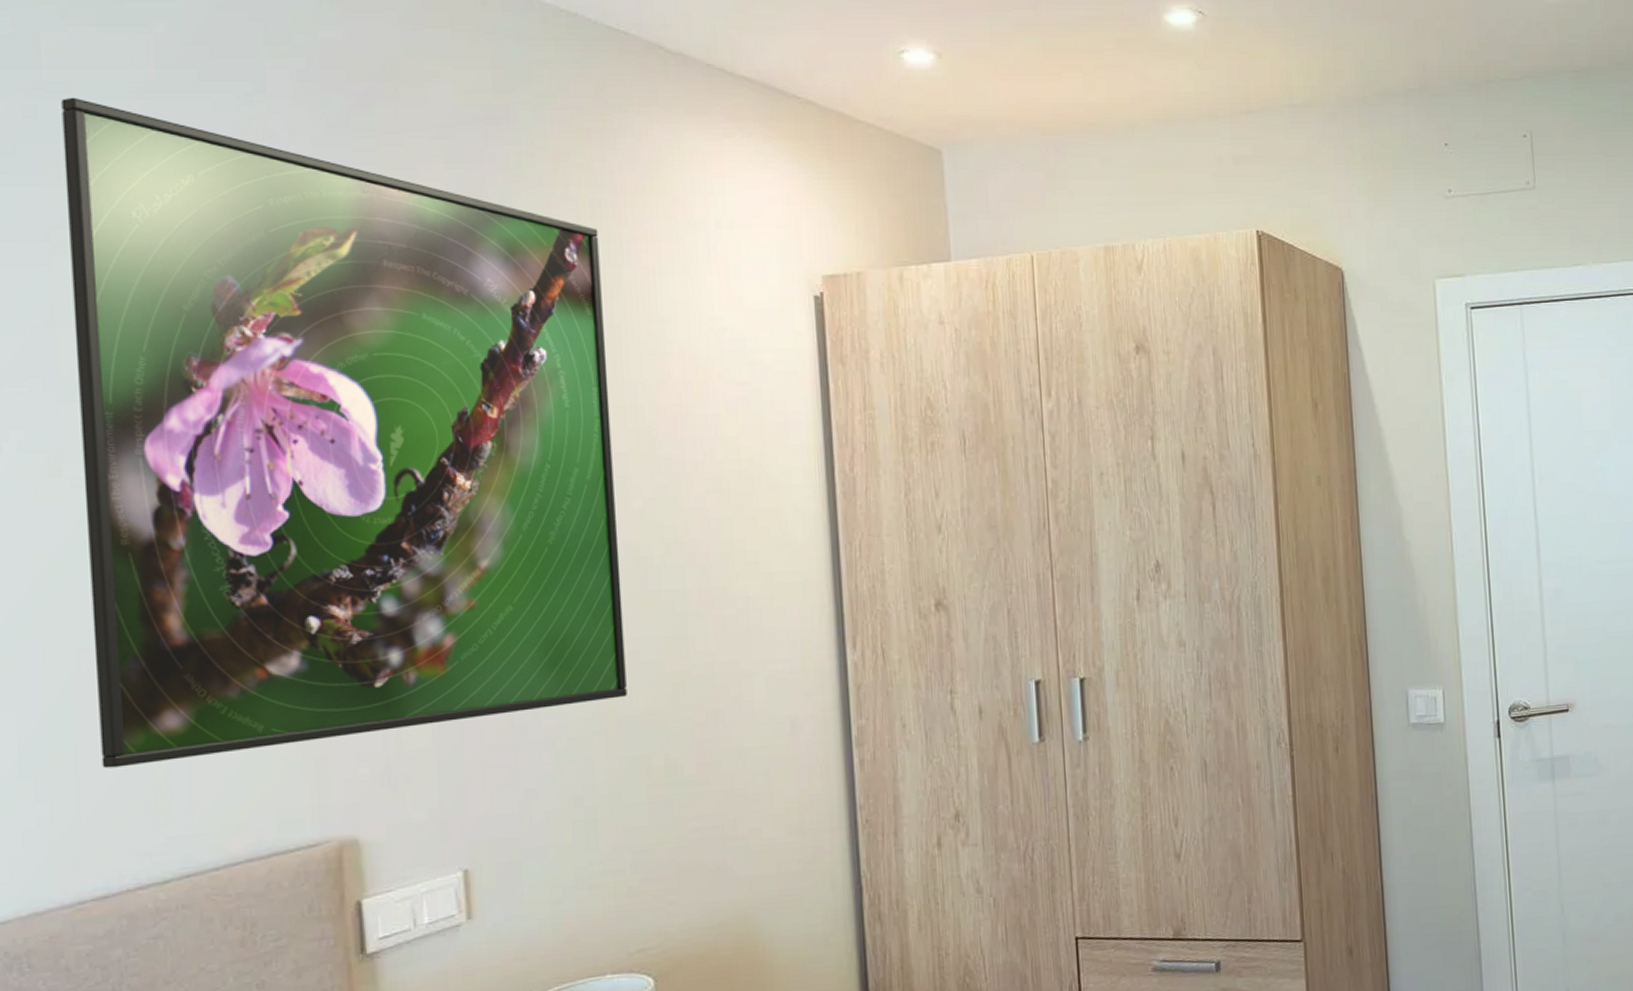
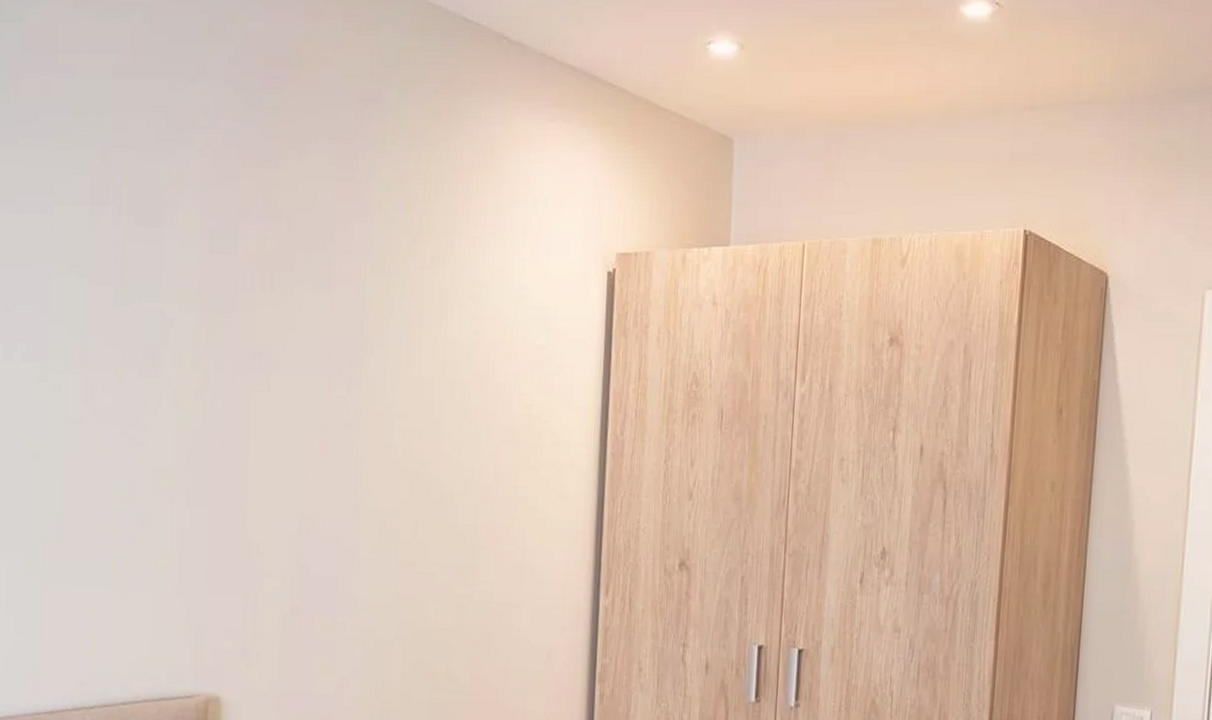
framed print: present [61,97,627,769] -> none [57,76,439,615]

